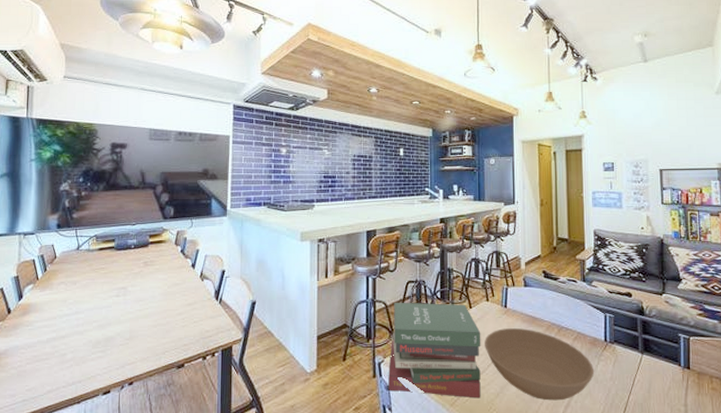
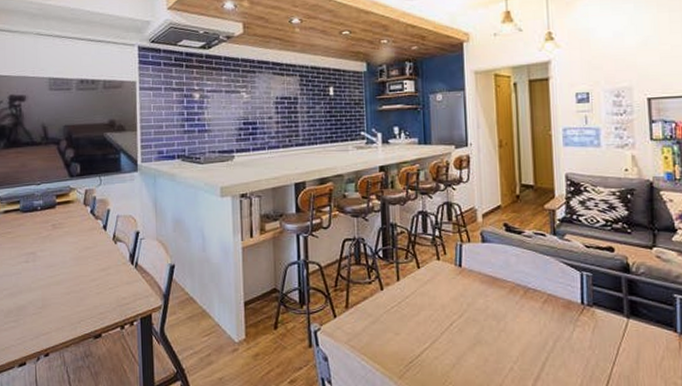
books: present [388,302,481,399] -> none [326,262,434,370]
bowl: present [485,328,595,401] -> none [436,290,570,373]

